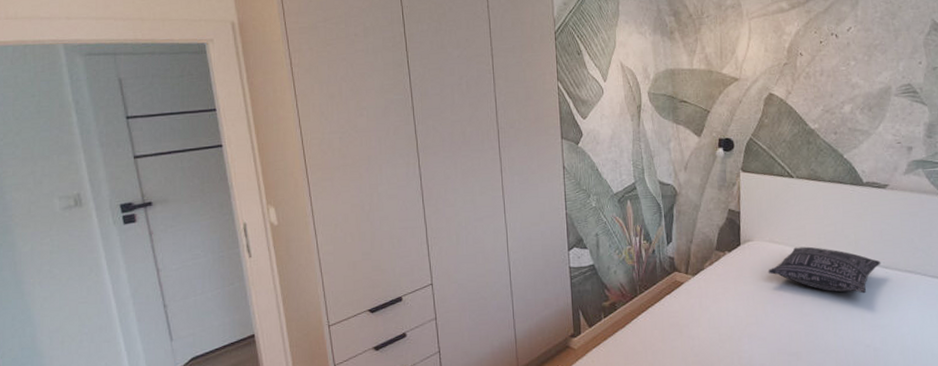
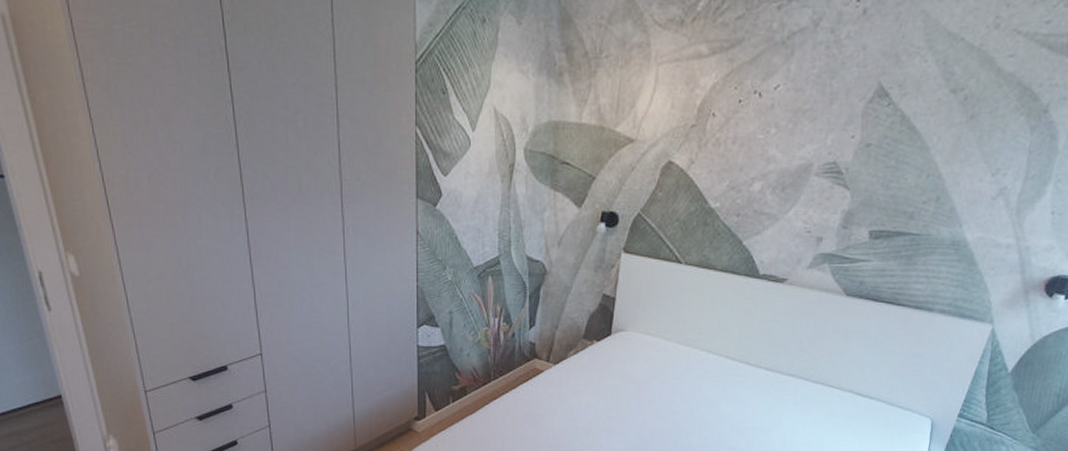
pillow: present [767,246,881,294] -> none [637,341,763,395]

